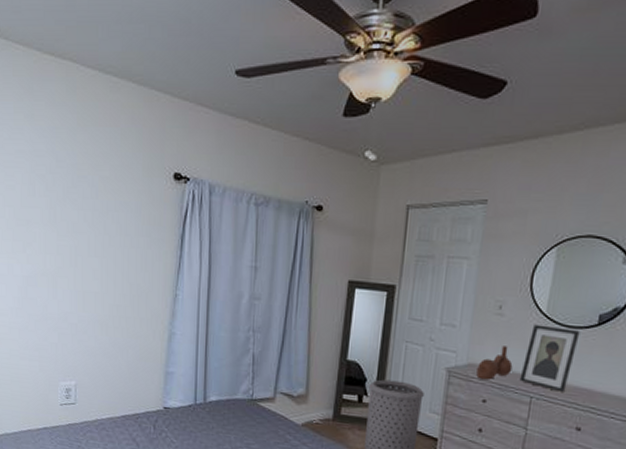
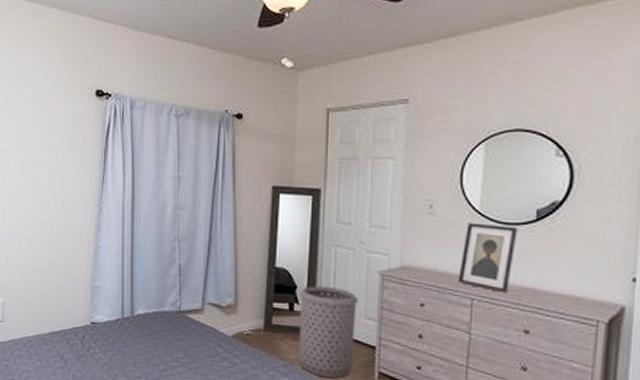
decorative vase: present [476,346,513,380] -> none [411,246,449,283]

